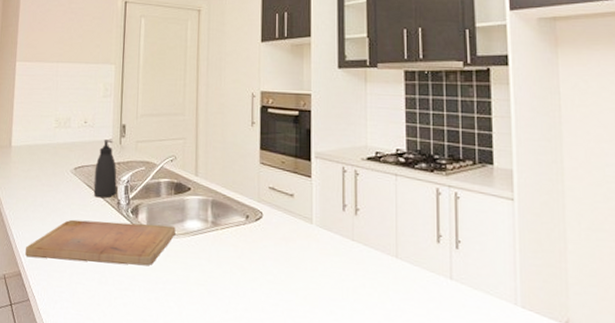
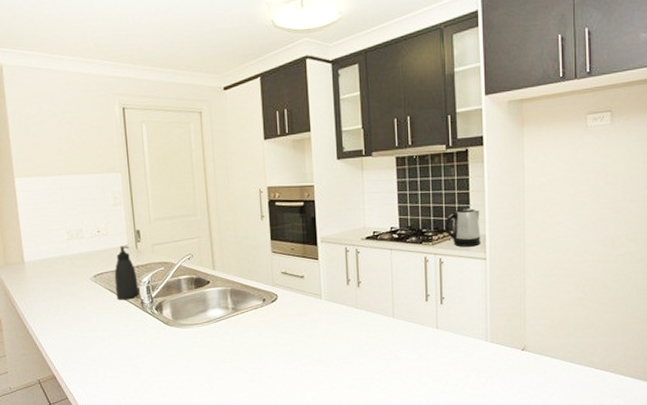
cutting board: present [25,219,176,266] -> none [56,316,200,360]
kettle: none [462,134,507,183] -> present [445,207,481,247]

